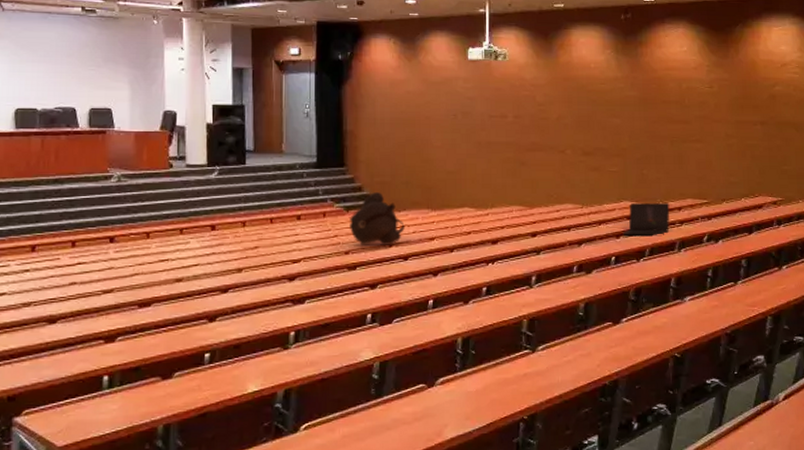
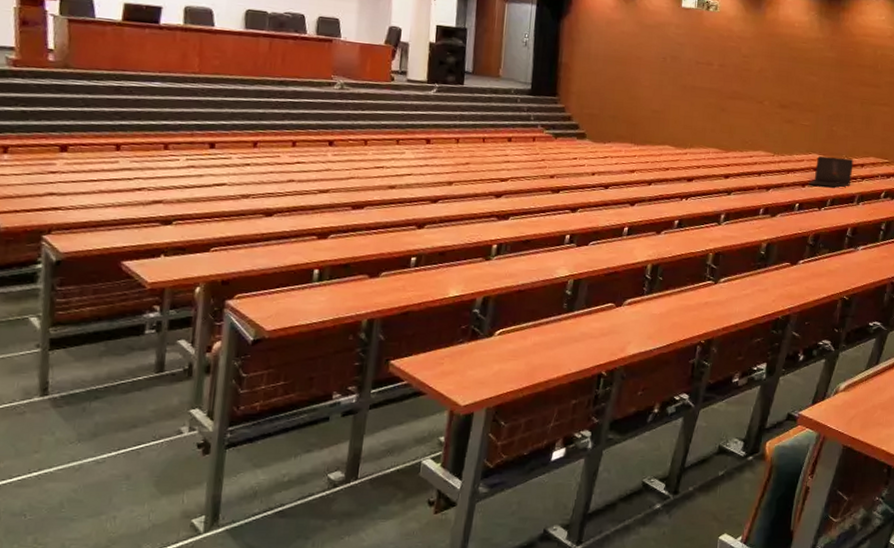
backpack: present [350,192,405,245] -> none [557,123,608,173]

